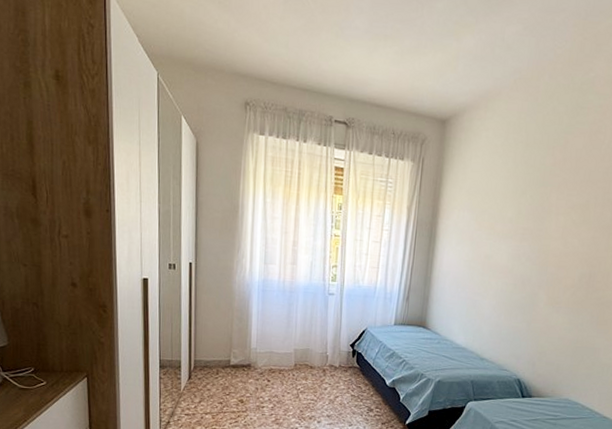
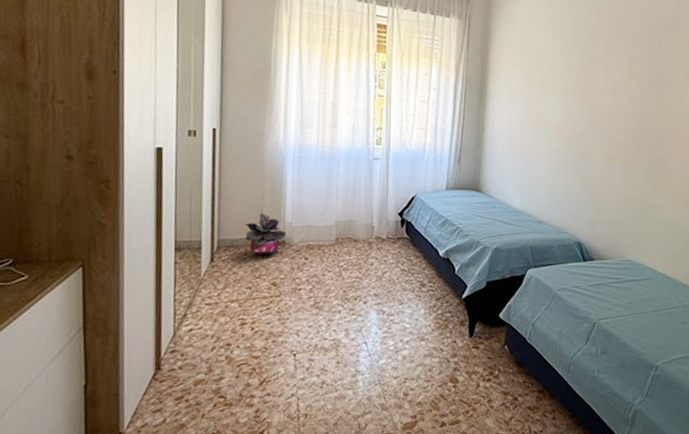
potted plant: none [216,339,252,377] -> present [244,214,286,257]

